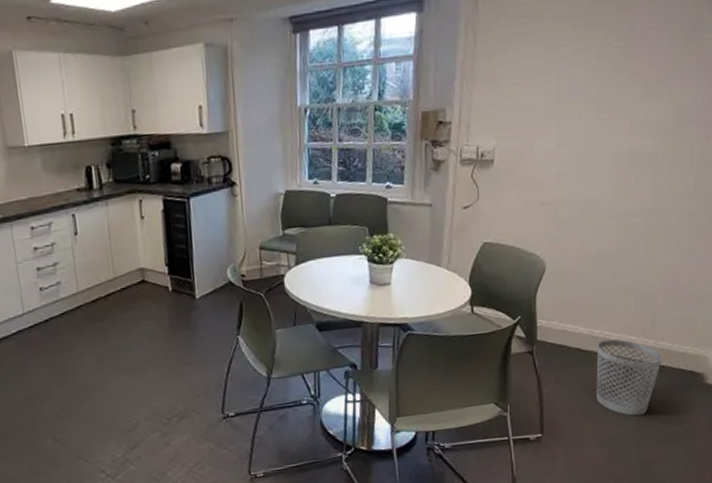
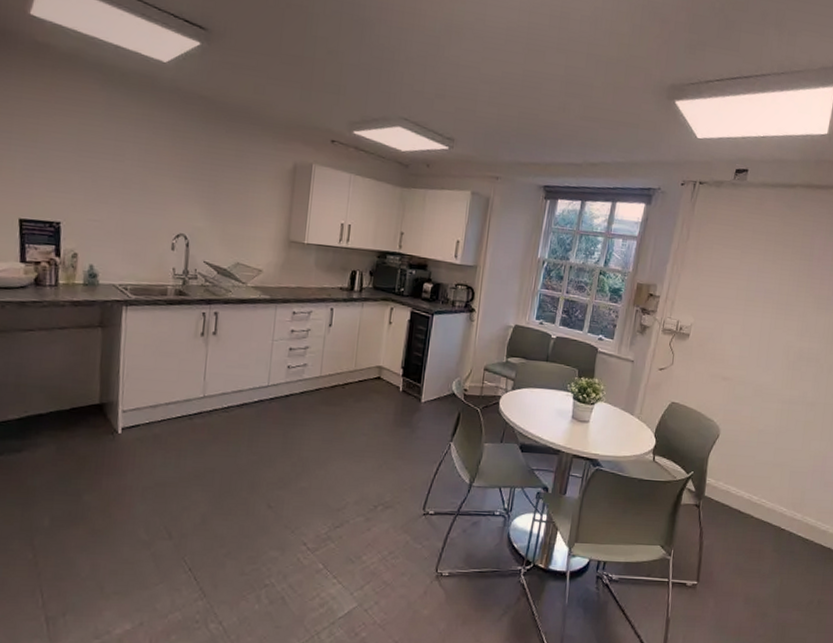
wastebasket: present [596,339,662,416] -> none [747,506,807,581]

